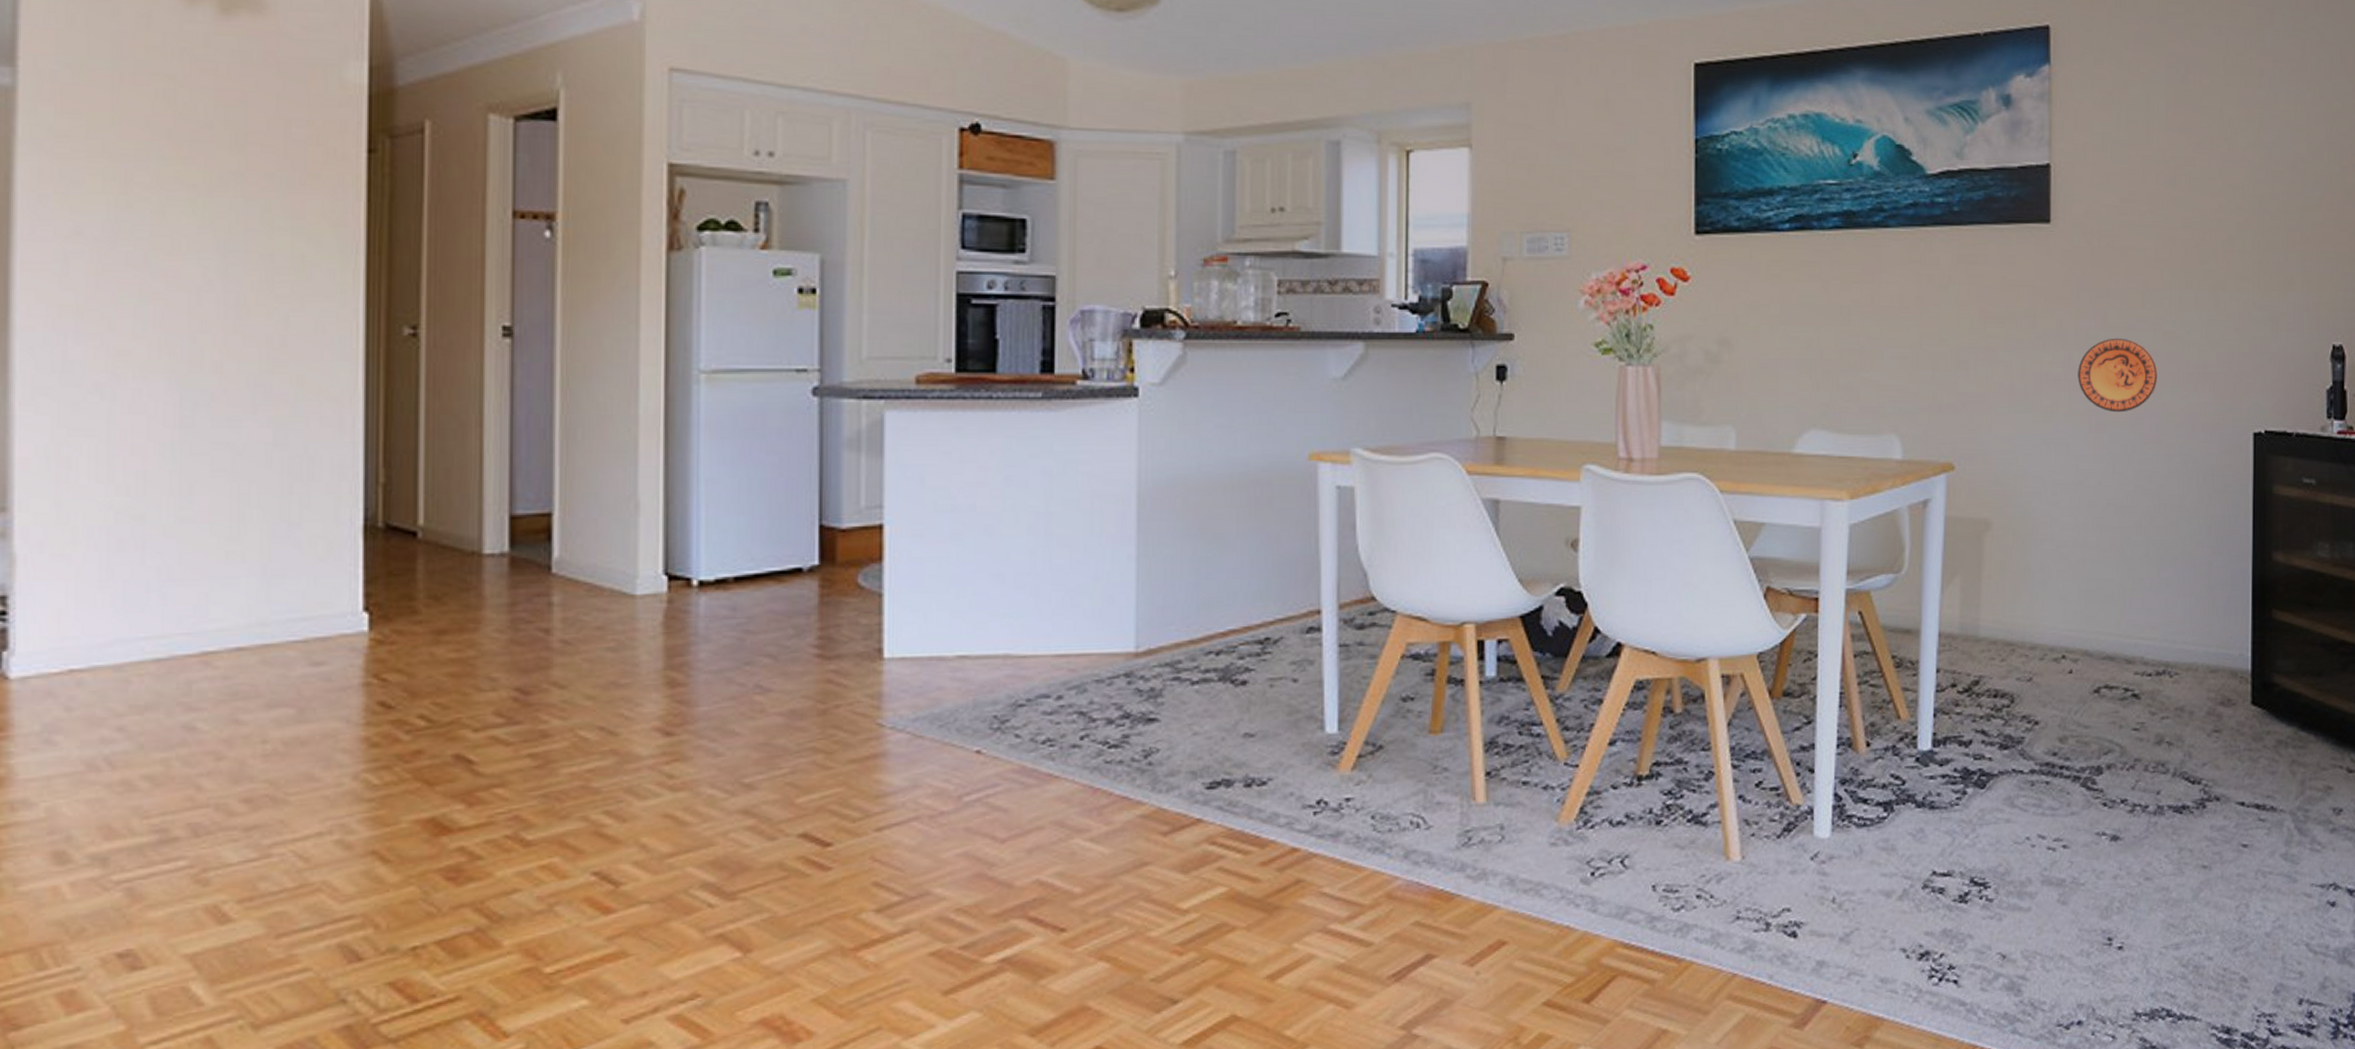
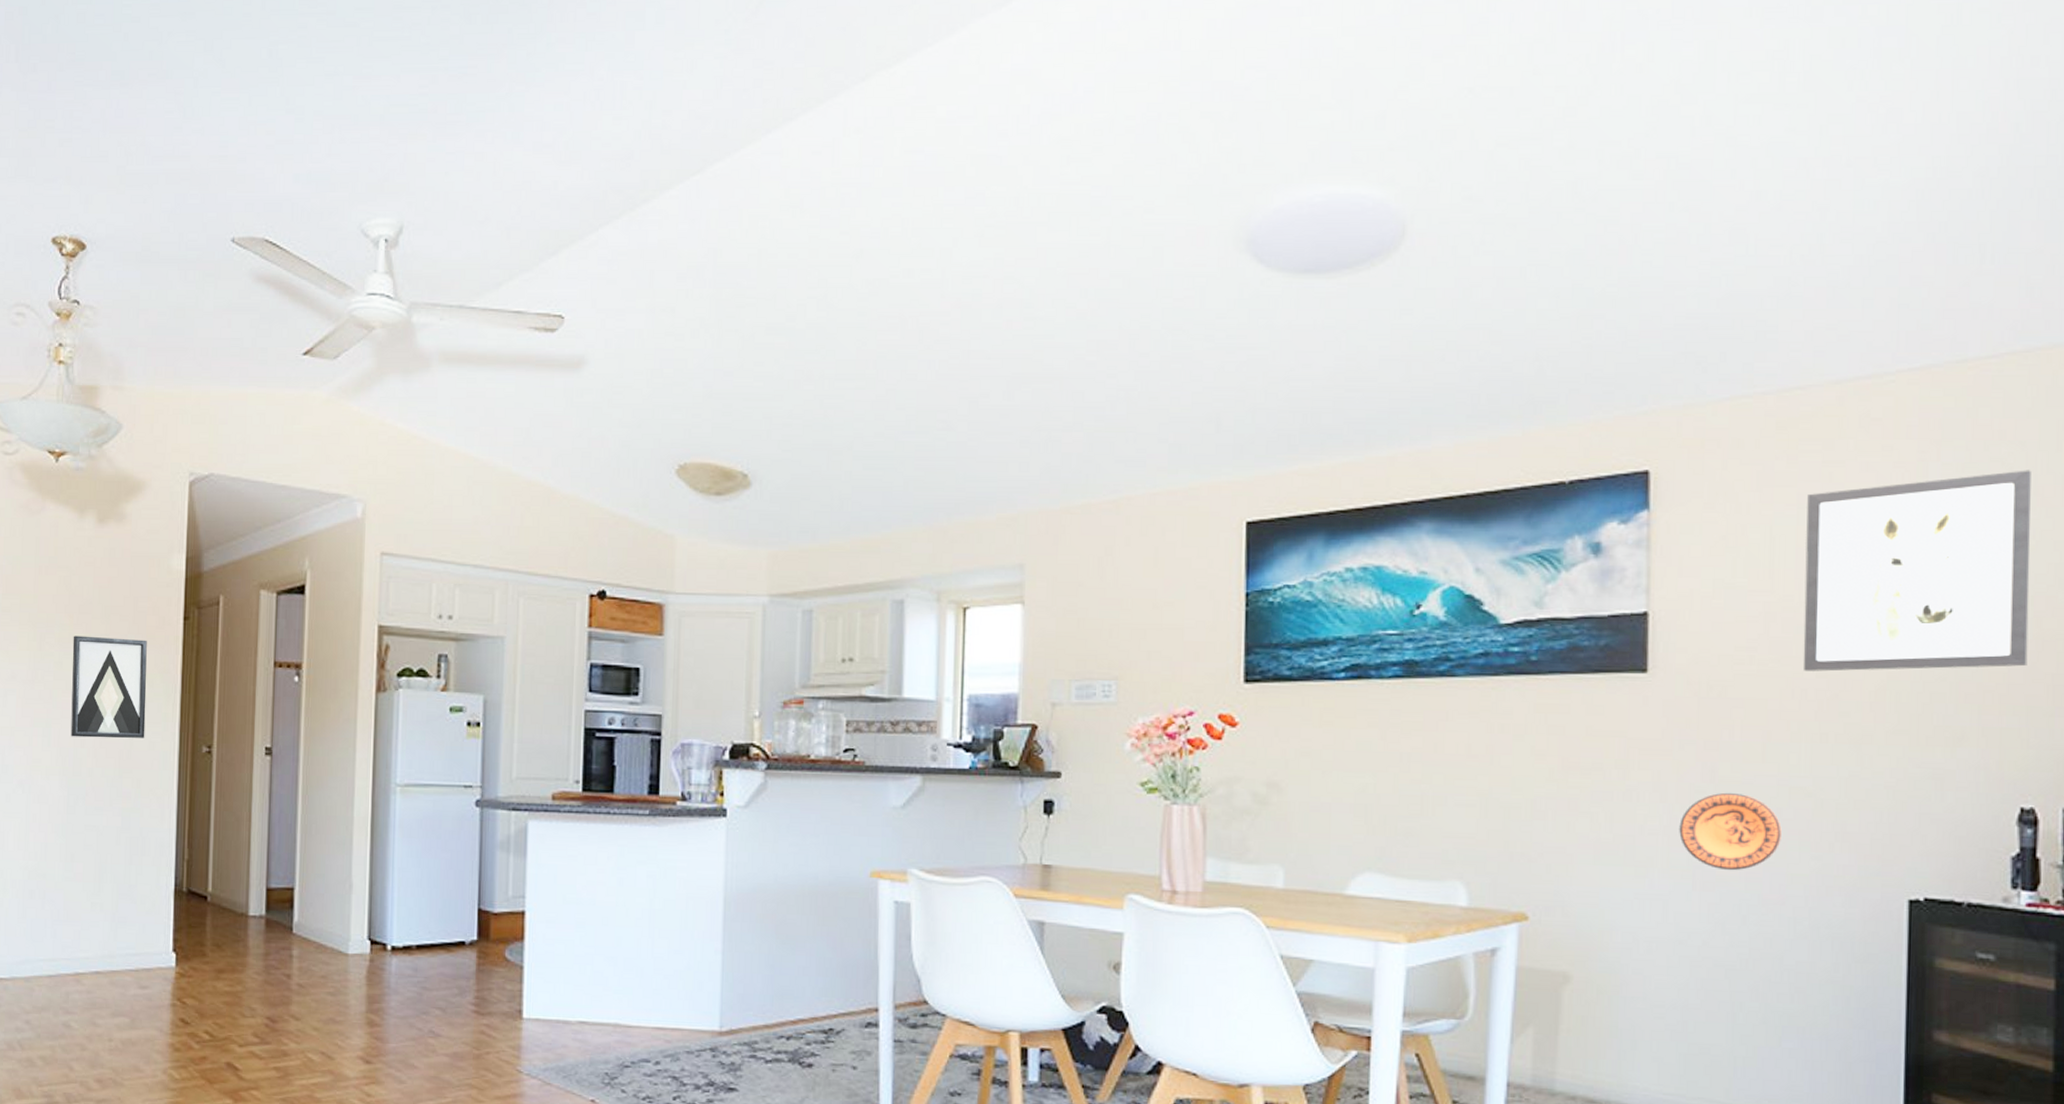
wall art: none [181,173,310,319] -> present [70,635,147,738]
wall art: none [2172,38,2338,222] -> present [1802,470,2031,672]

